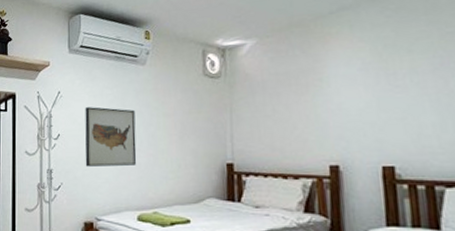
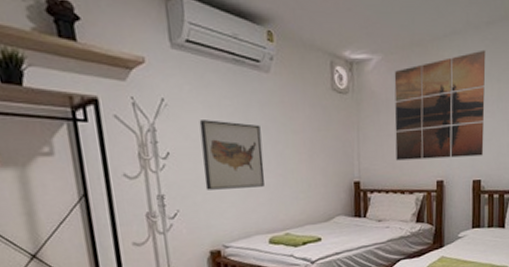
wall art: none [270,20,396,143] -> present [394,49,486,161]

